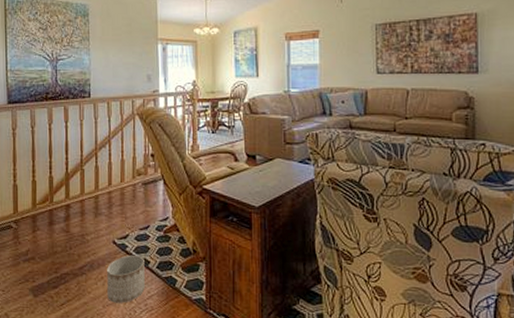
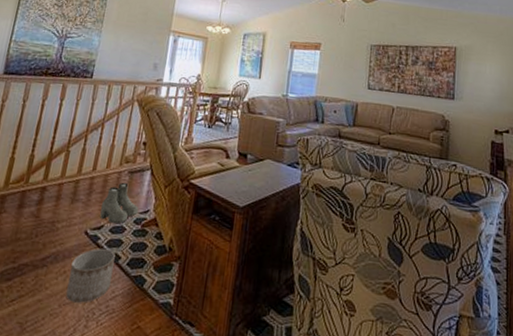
boots: none [122,193,158,231] -> present [100,182,139,223]

